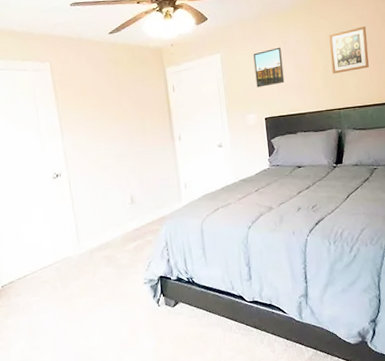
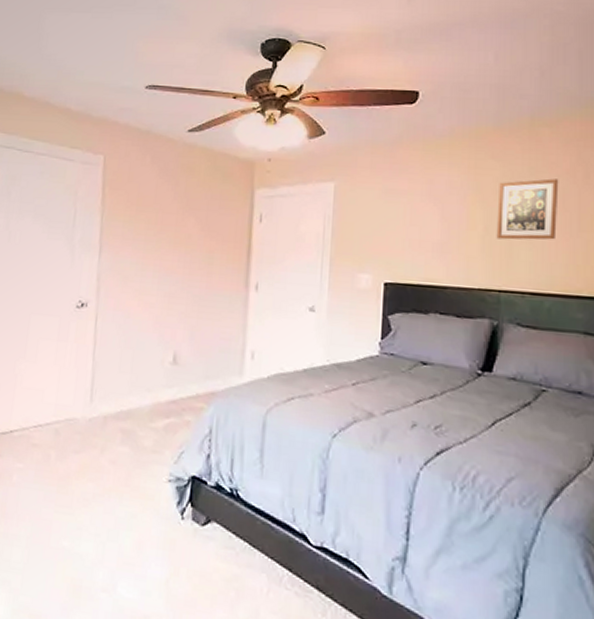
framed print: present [253,47,285,88] -> none [379,187,424,239]

